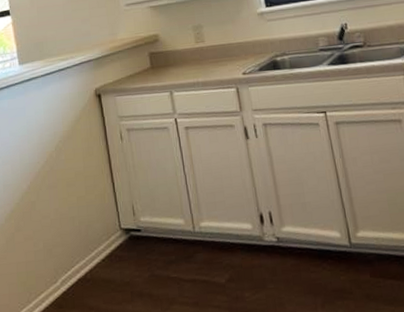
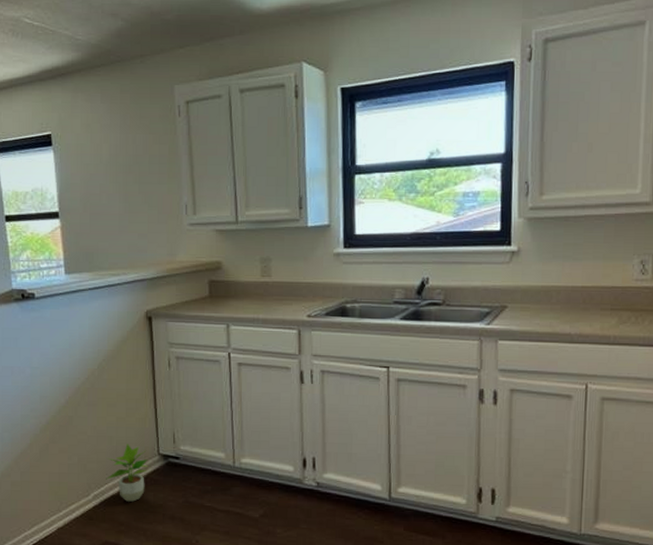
potted plant: none [71,222,112,283] -> present [106,443,149,502]

